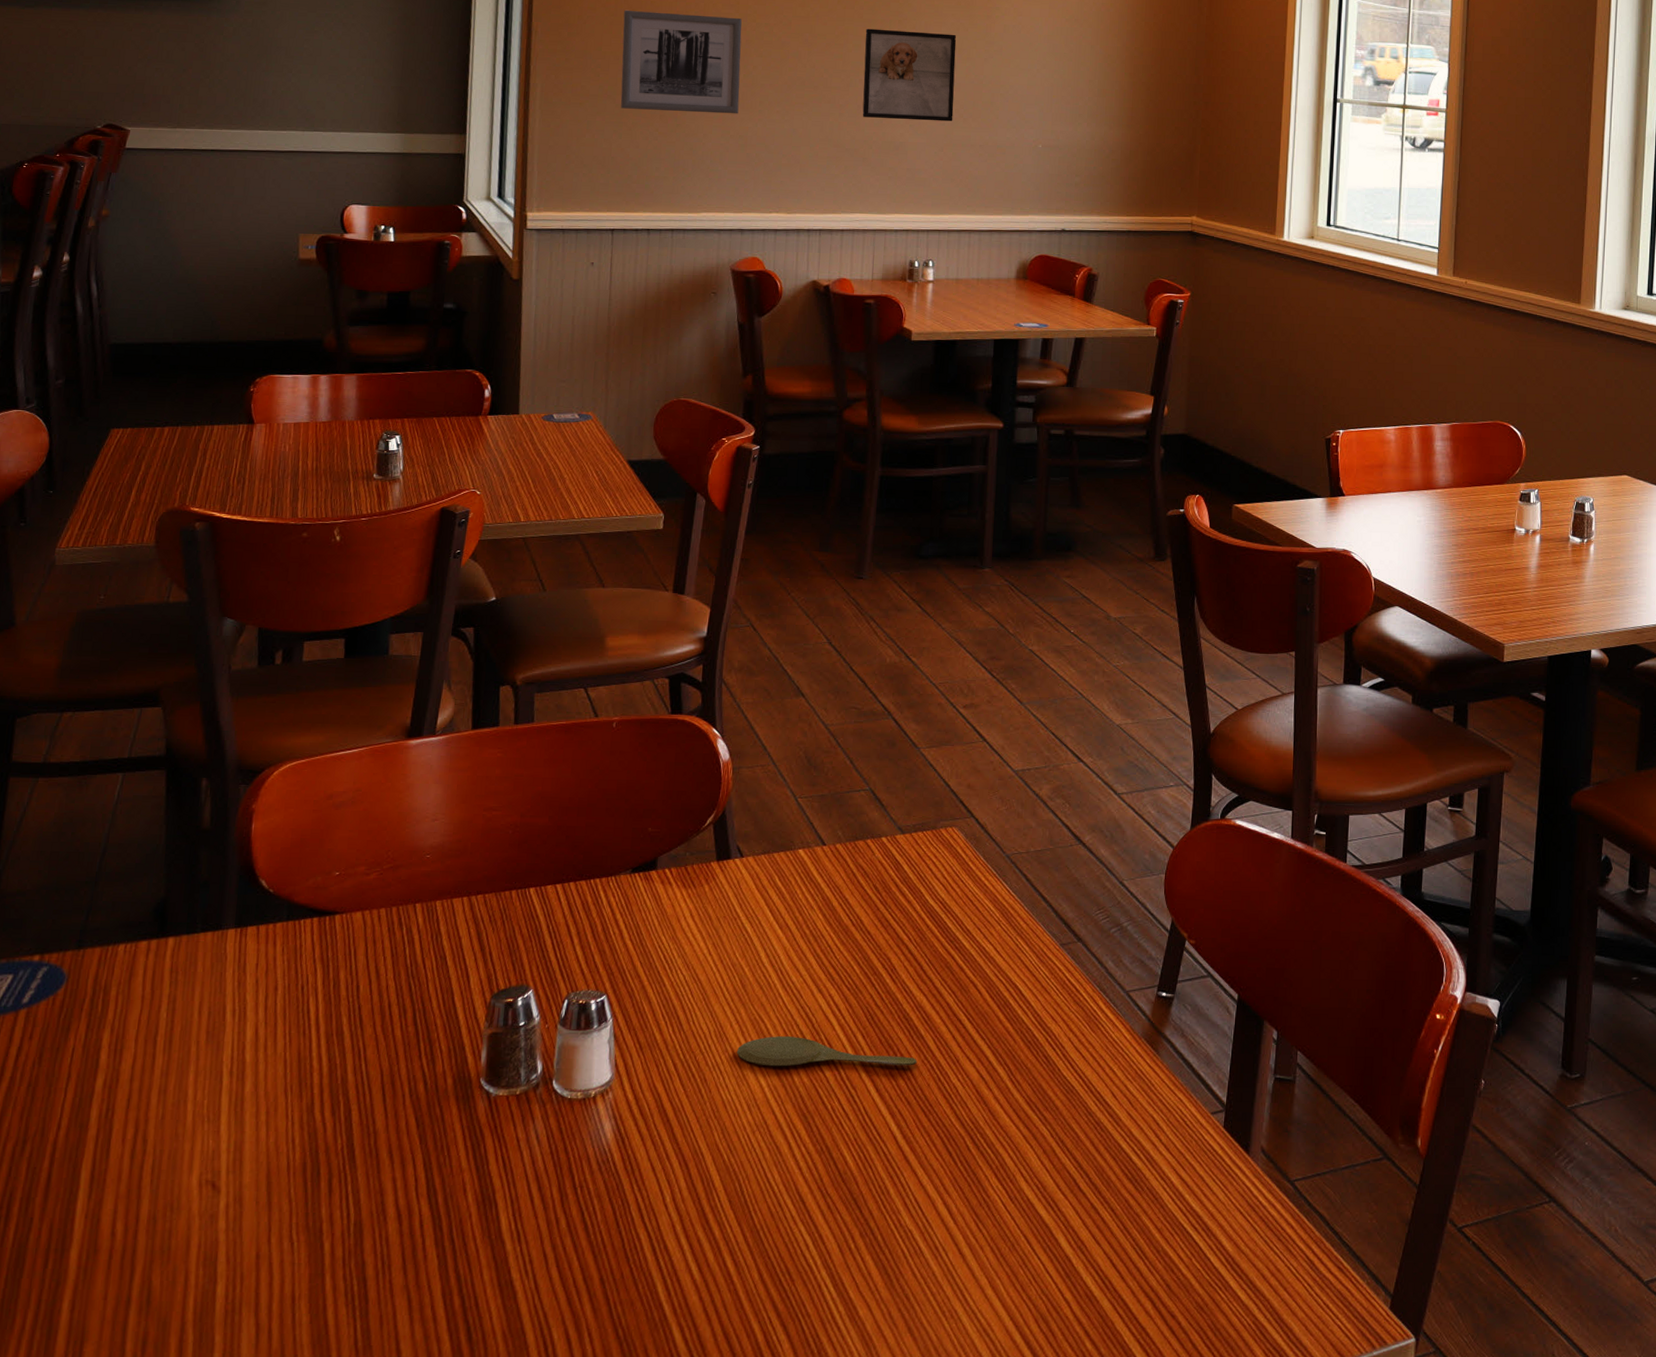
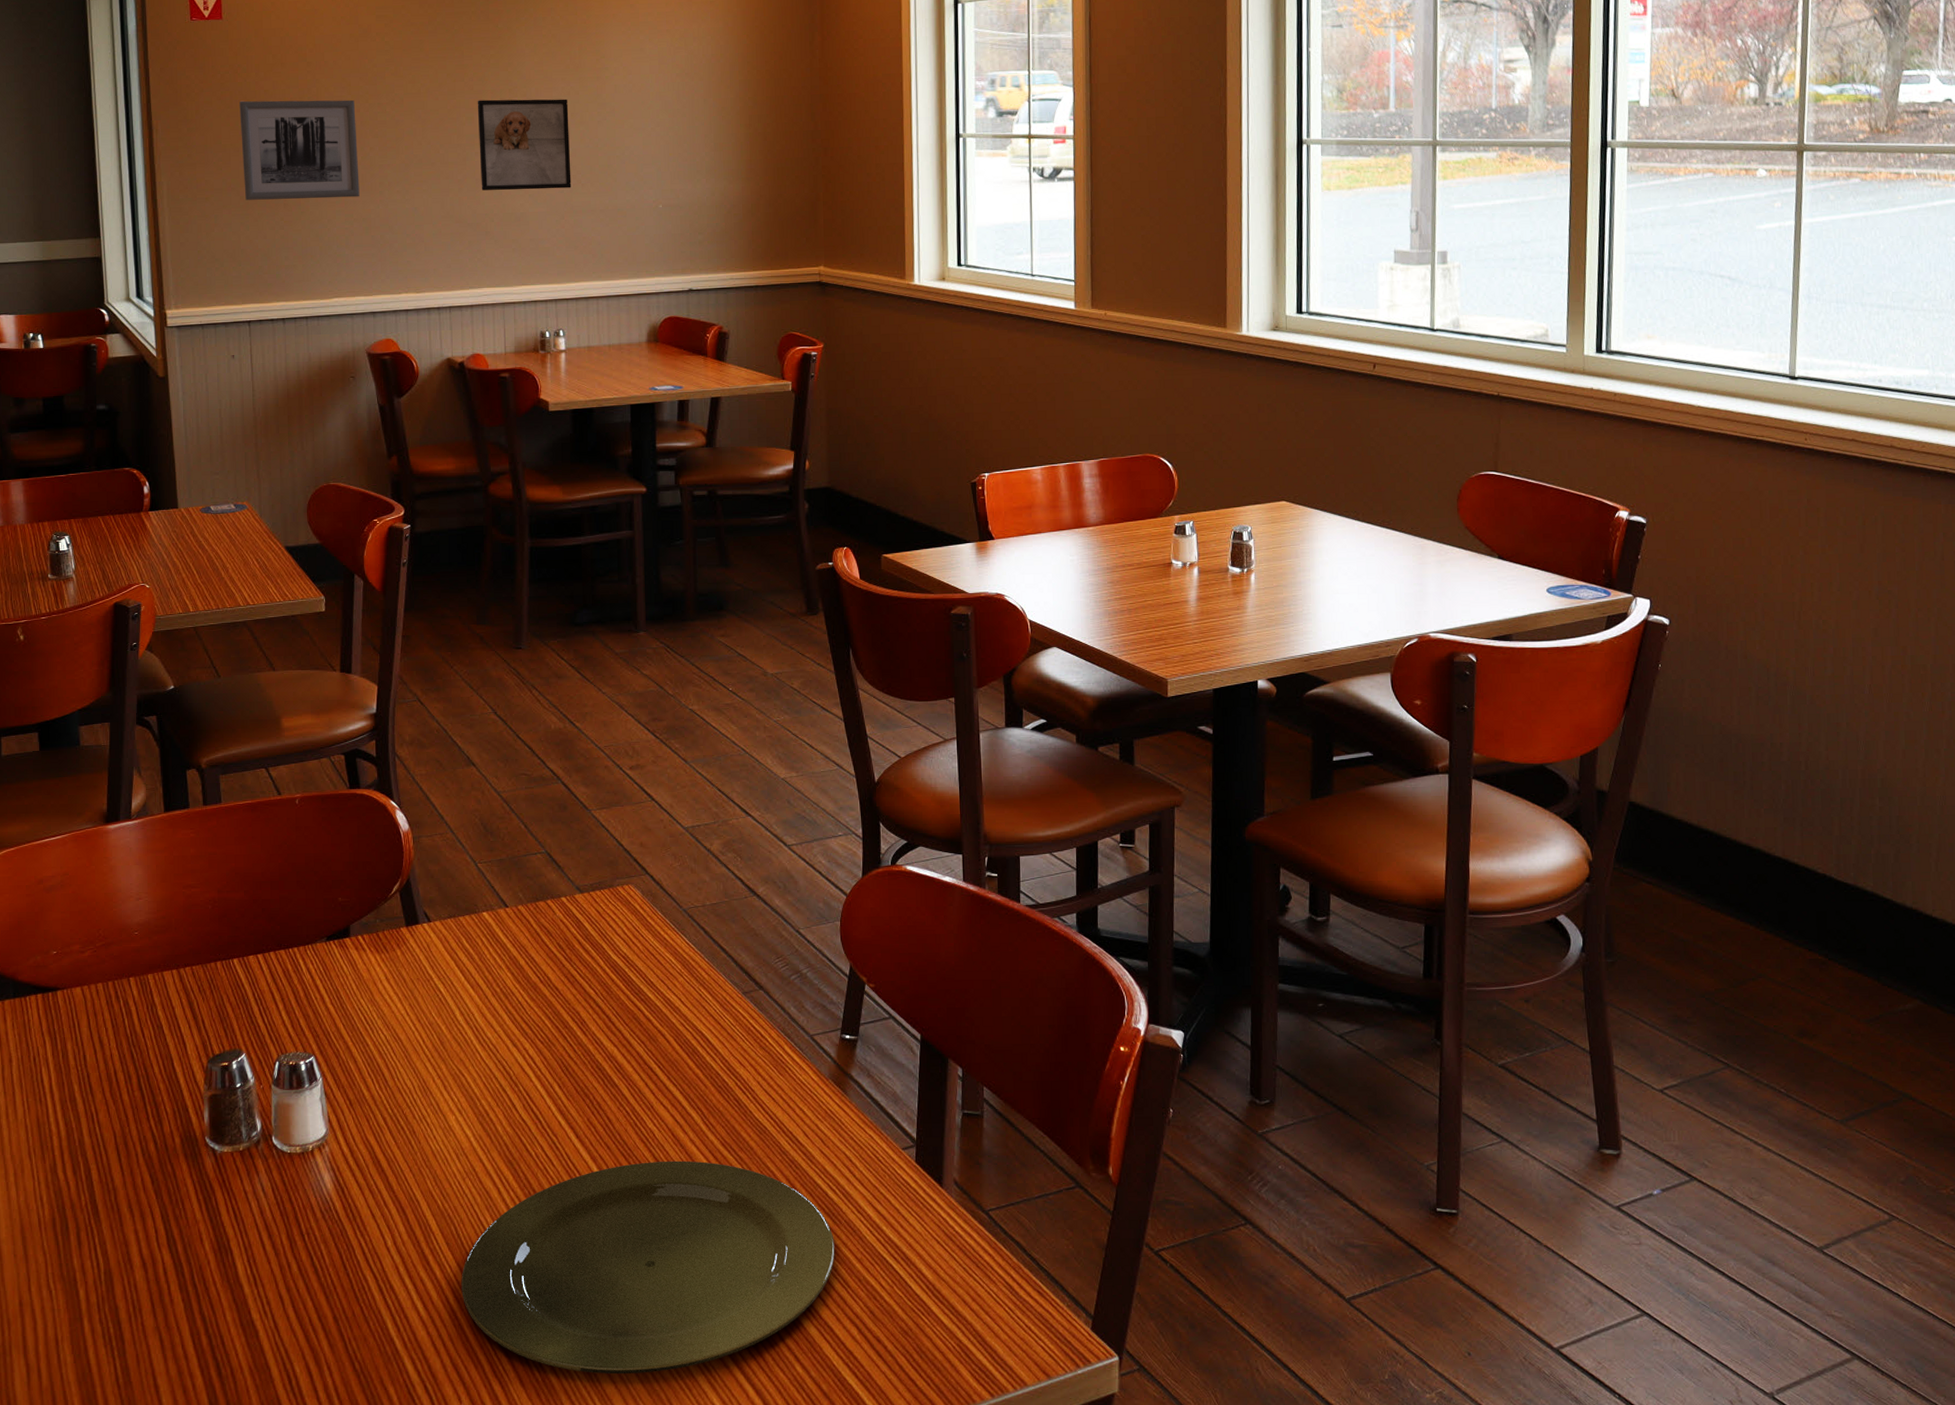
spoon: present [736,1036,917,1067] -> none [441,1089,613,1118]
plate: none [740,1118,1135,1348] -> present [461,1160,835,1375]

